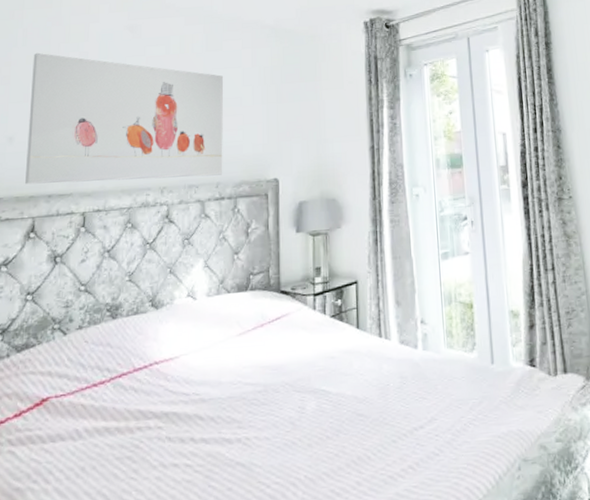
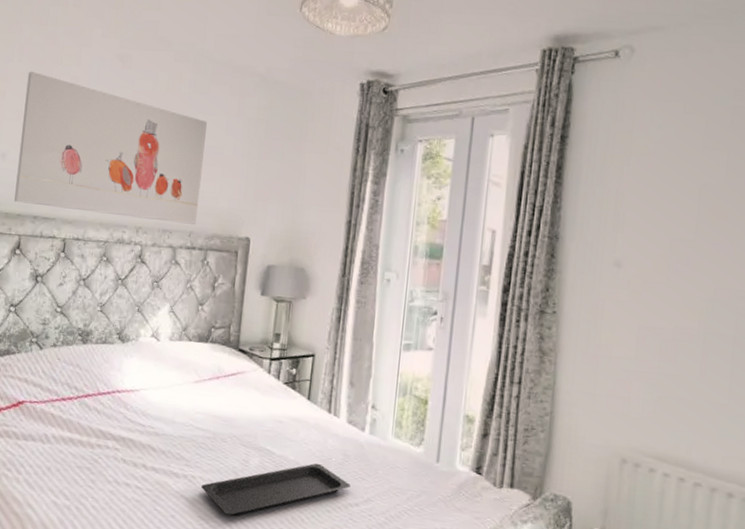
serving tray: none [258,392,413,472] -> present [201,463,351,516]

